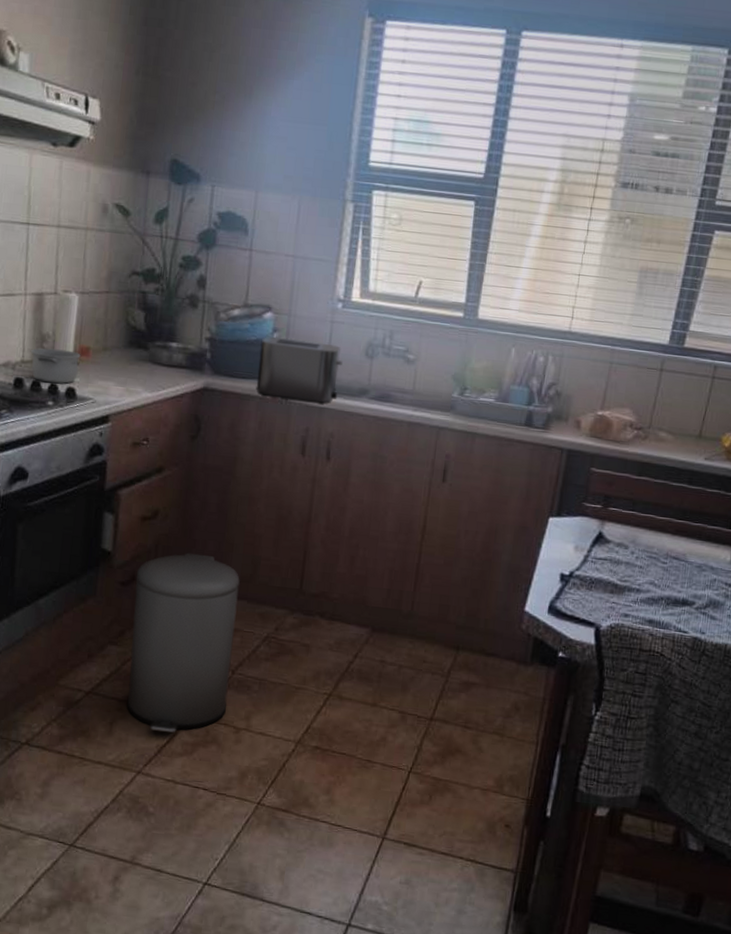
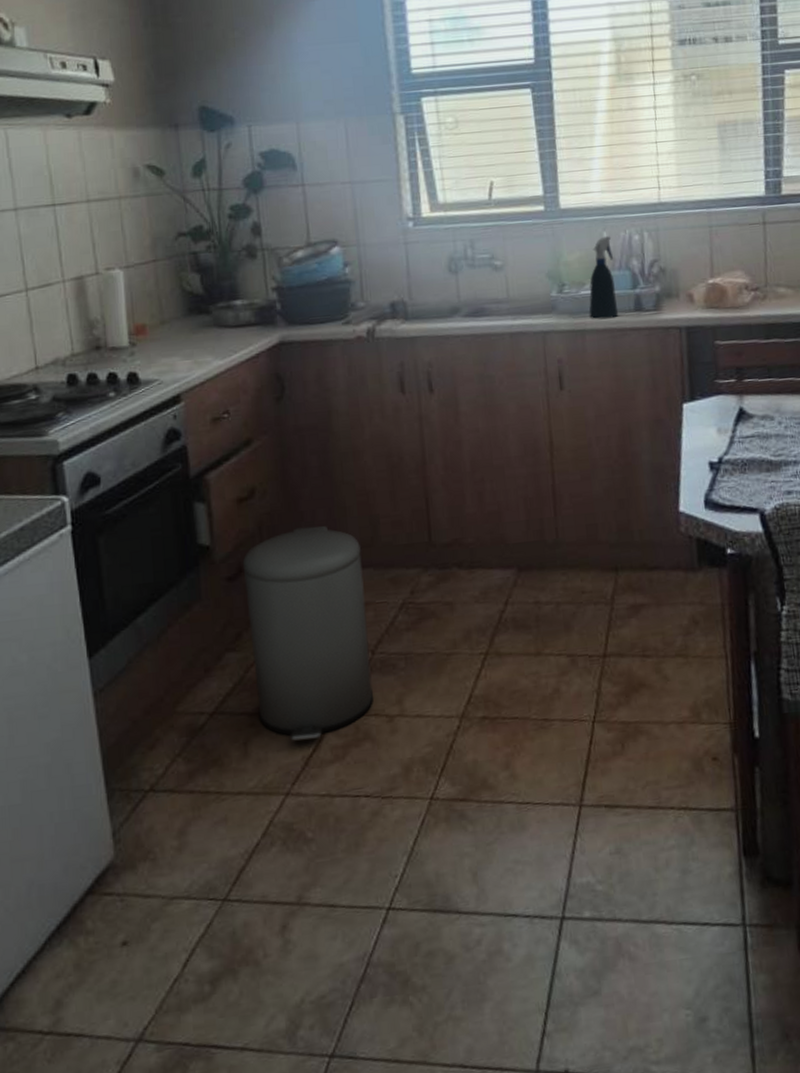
cooking pot: present [30,348,81,384] -> none [79,332,137,373]
toaster: present [256,337,343,405] -> none [333,267,428,340]
spray bottle: none [482,352,518,428] -> present [589,236,619,320]

